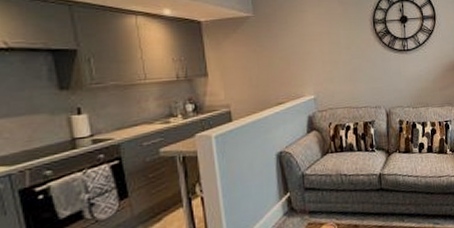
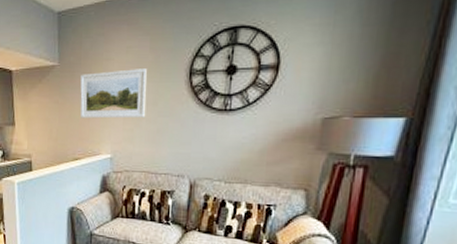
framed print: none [277,19,342,64] -> present [80,69,147,119]

